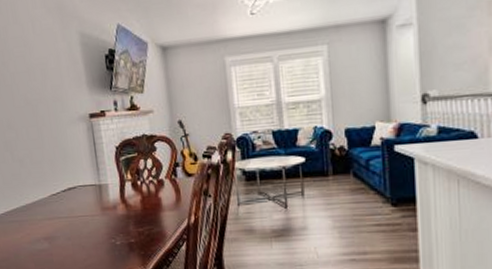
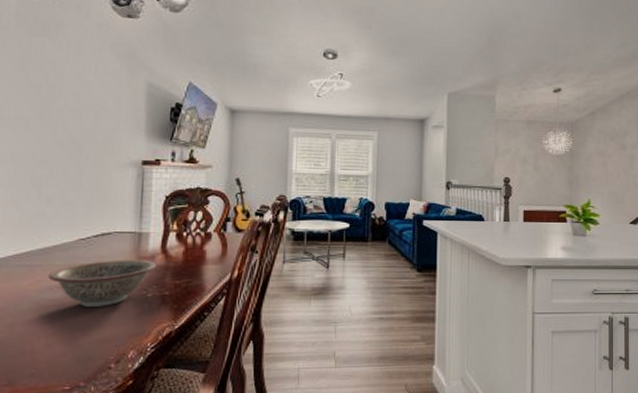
decorative bowl: none [34,210,119,255] -> present [48,259,156,307]

